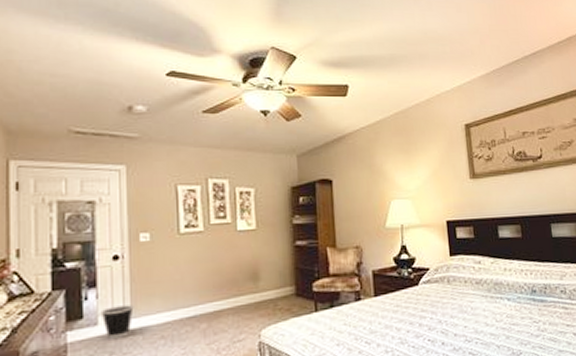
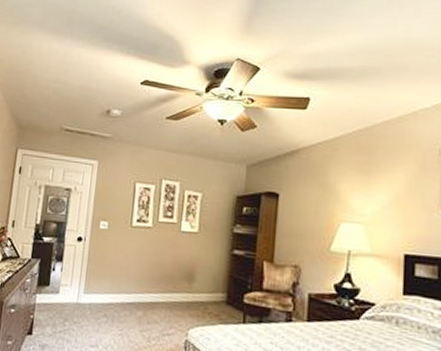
wastebasket: present [100,305,134,339] -> none [62,280,88,308]

